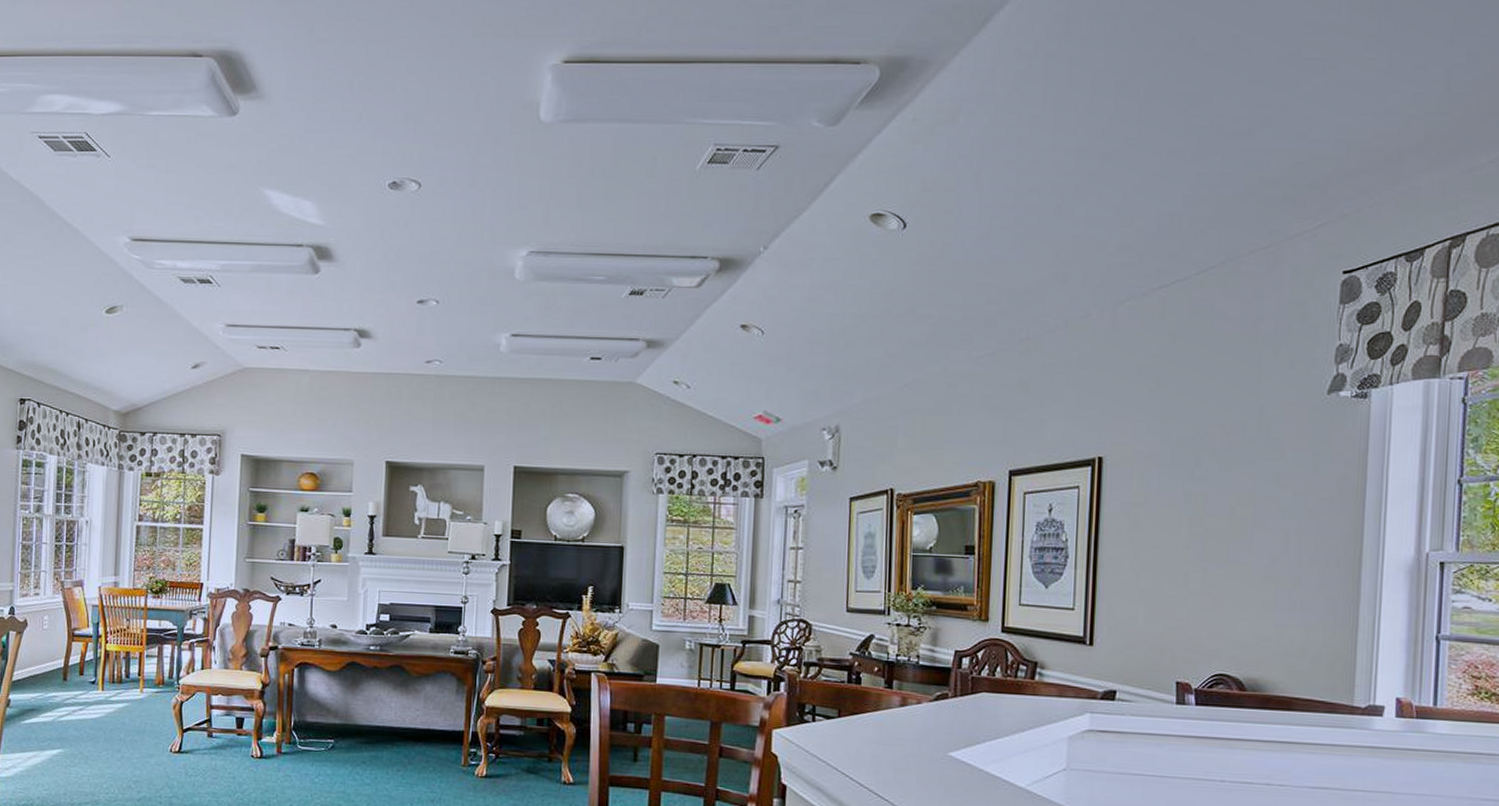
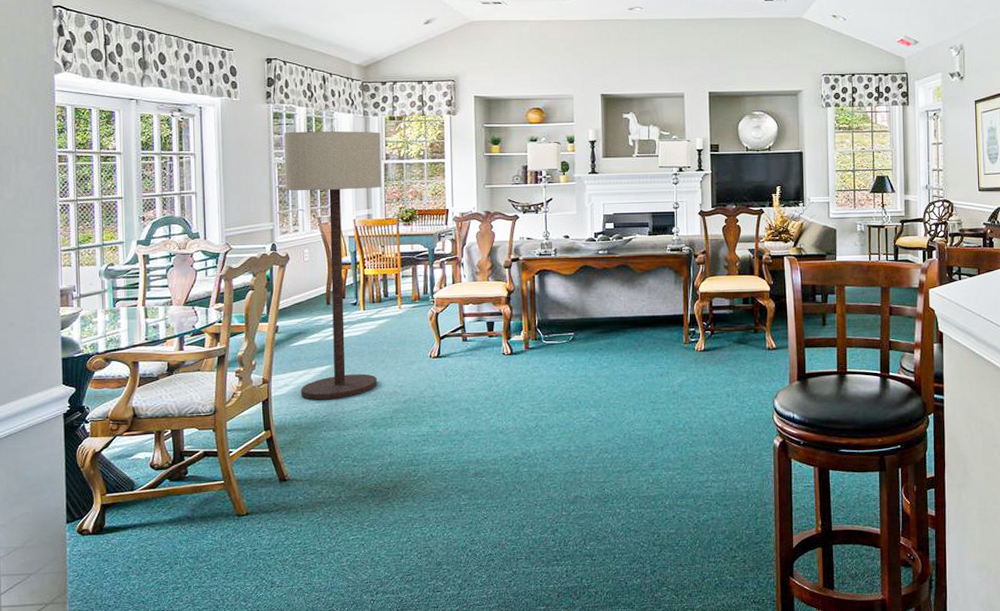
floor lamp: none [28,482,135,789] -> present [283,130,382,400]

